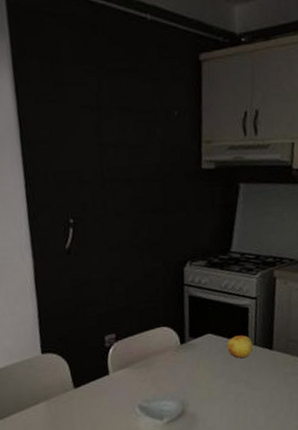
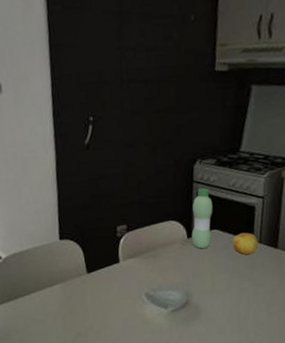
water bottle: none [184,291,206,355] -> present [191,188,213,249]

